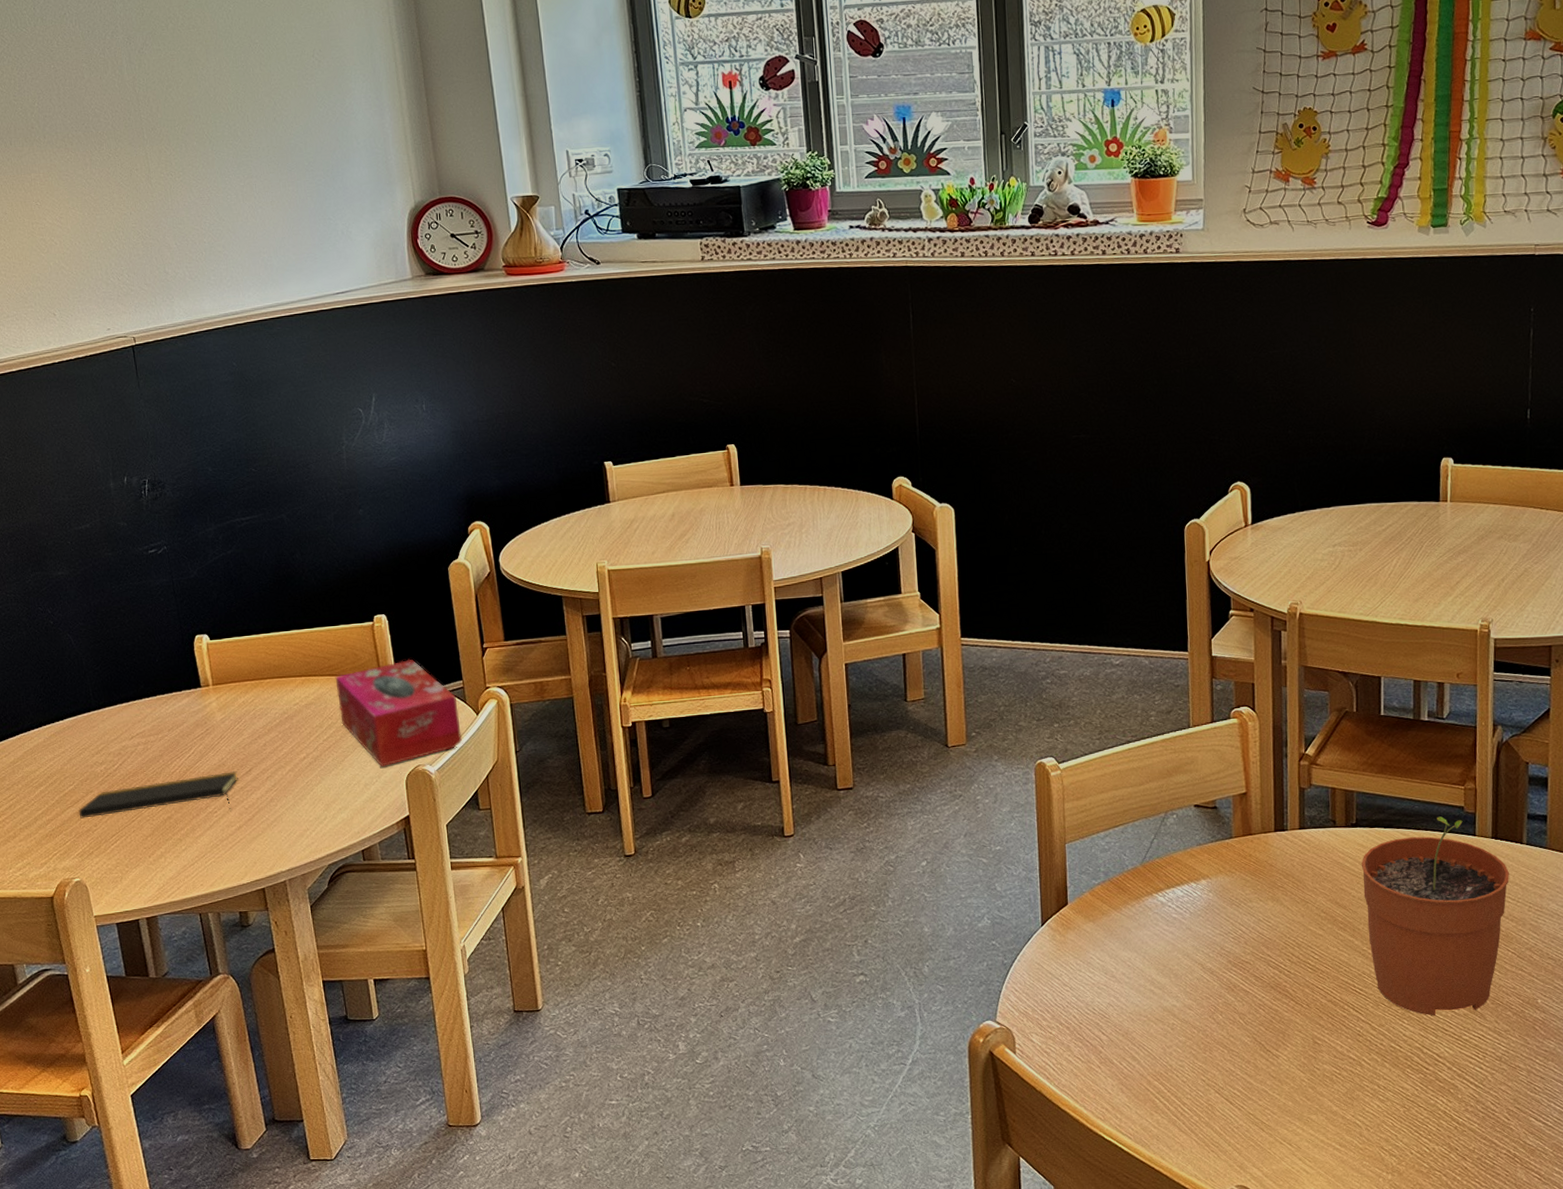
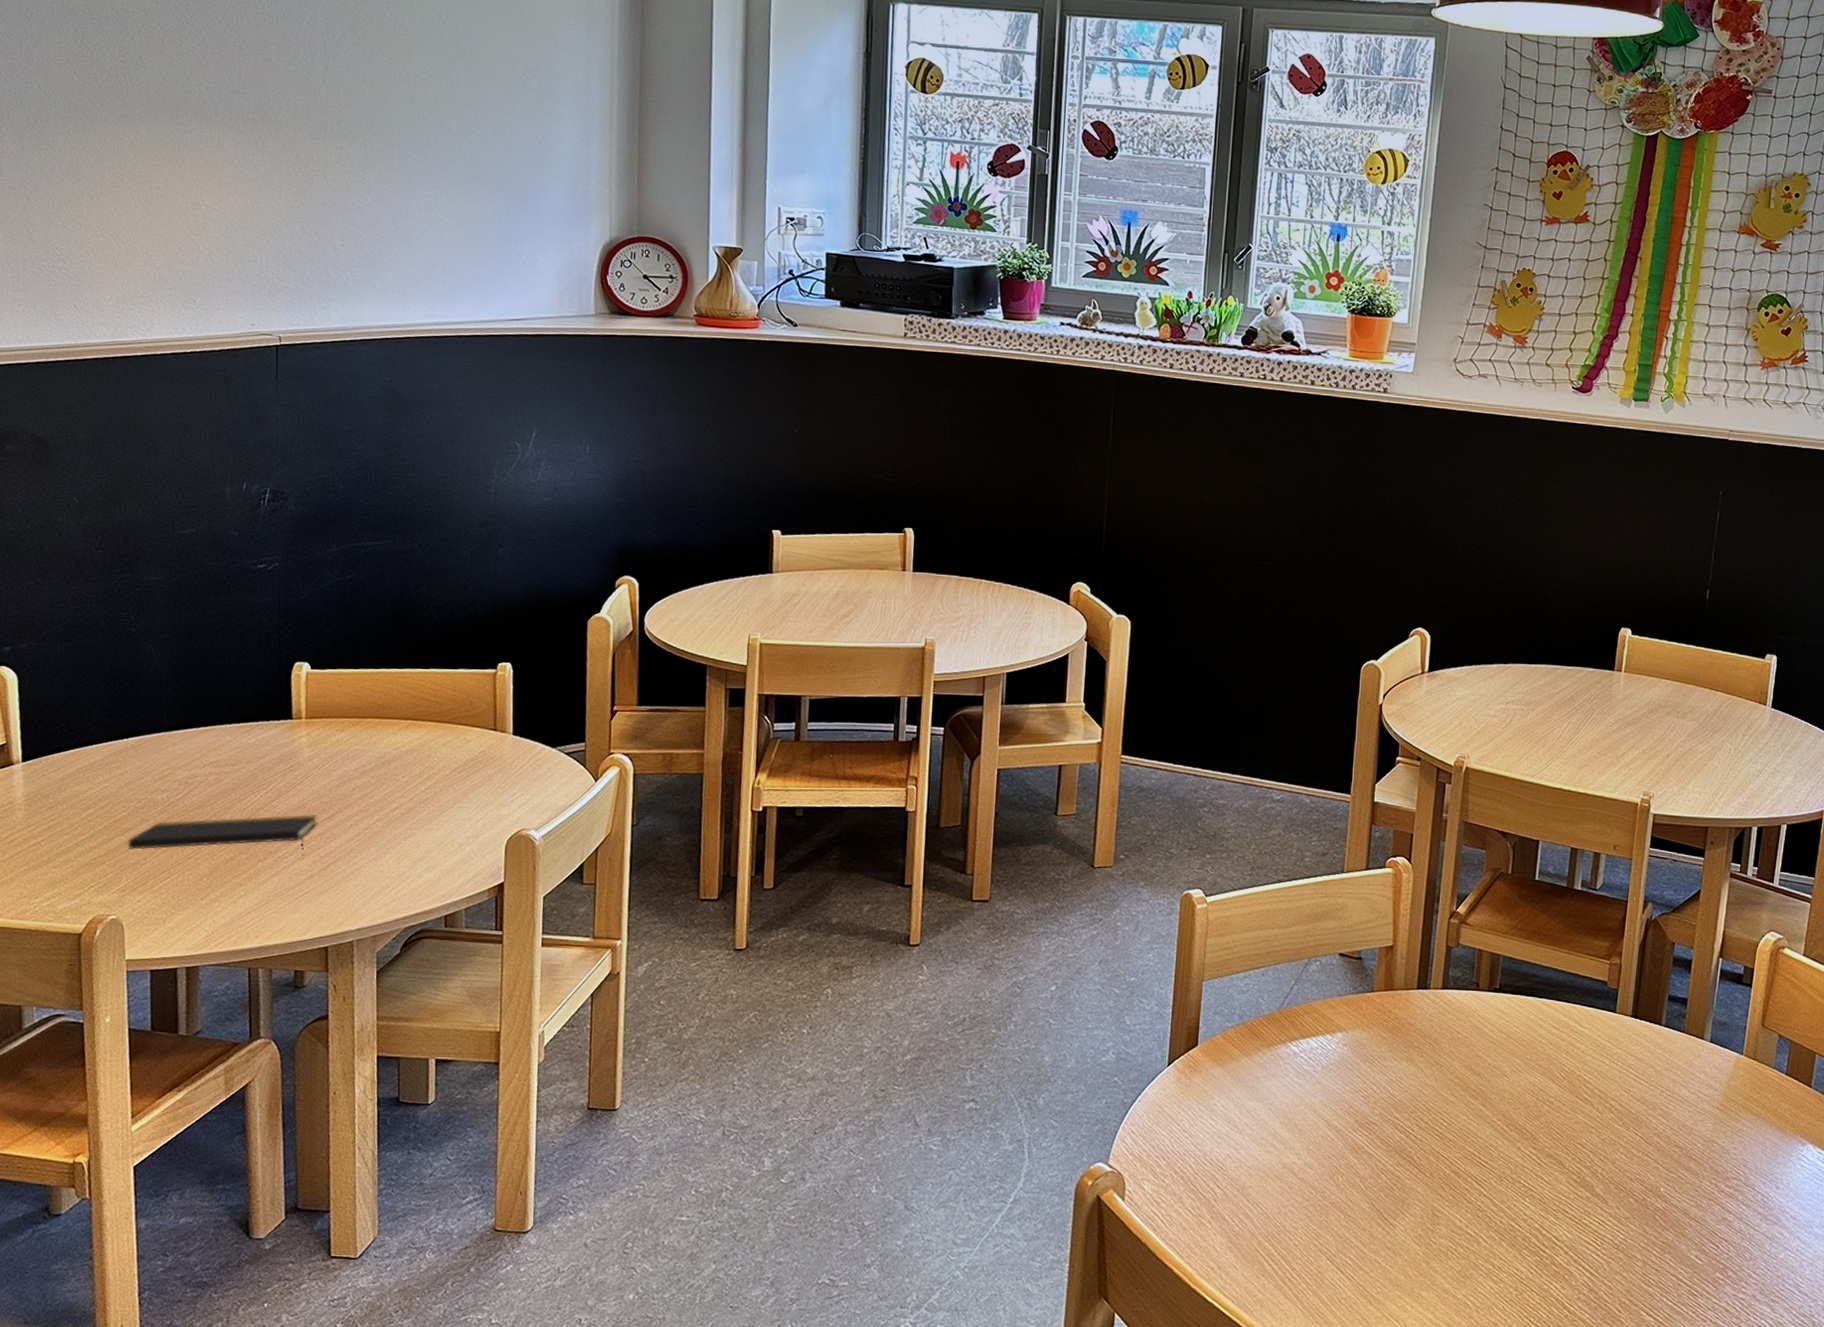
tissue box: present [335,659,463,767] -> none [443,713,576,828]
plant pot: present [1361,816,1509,1016] -> none [1499,989,1645,1197]

